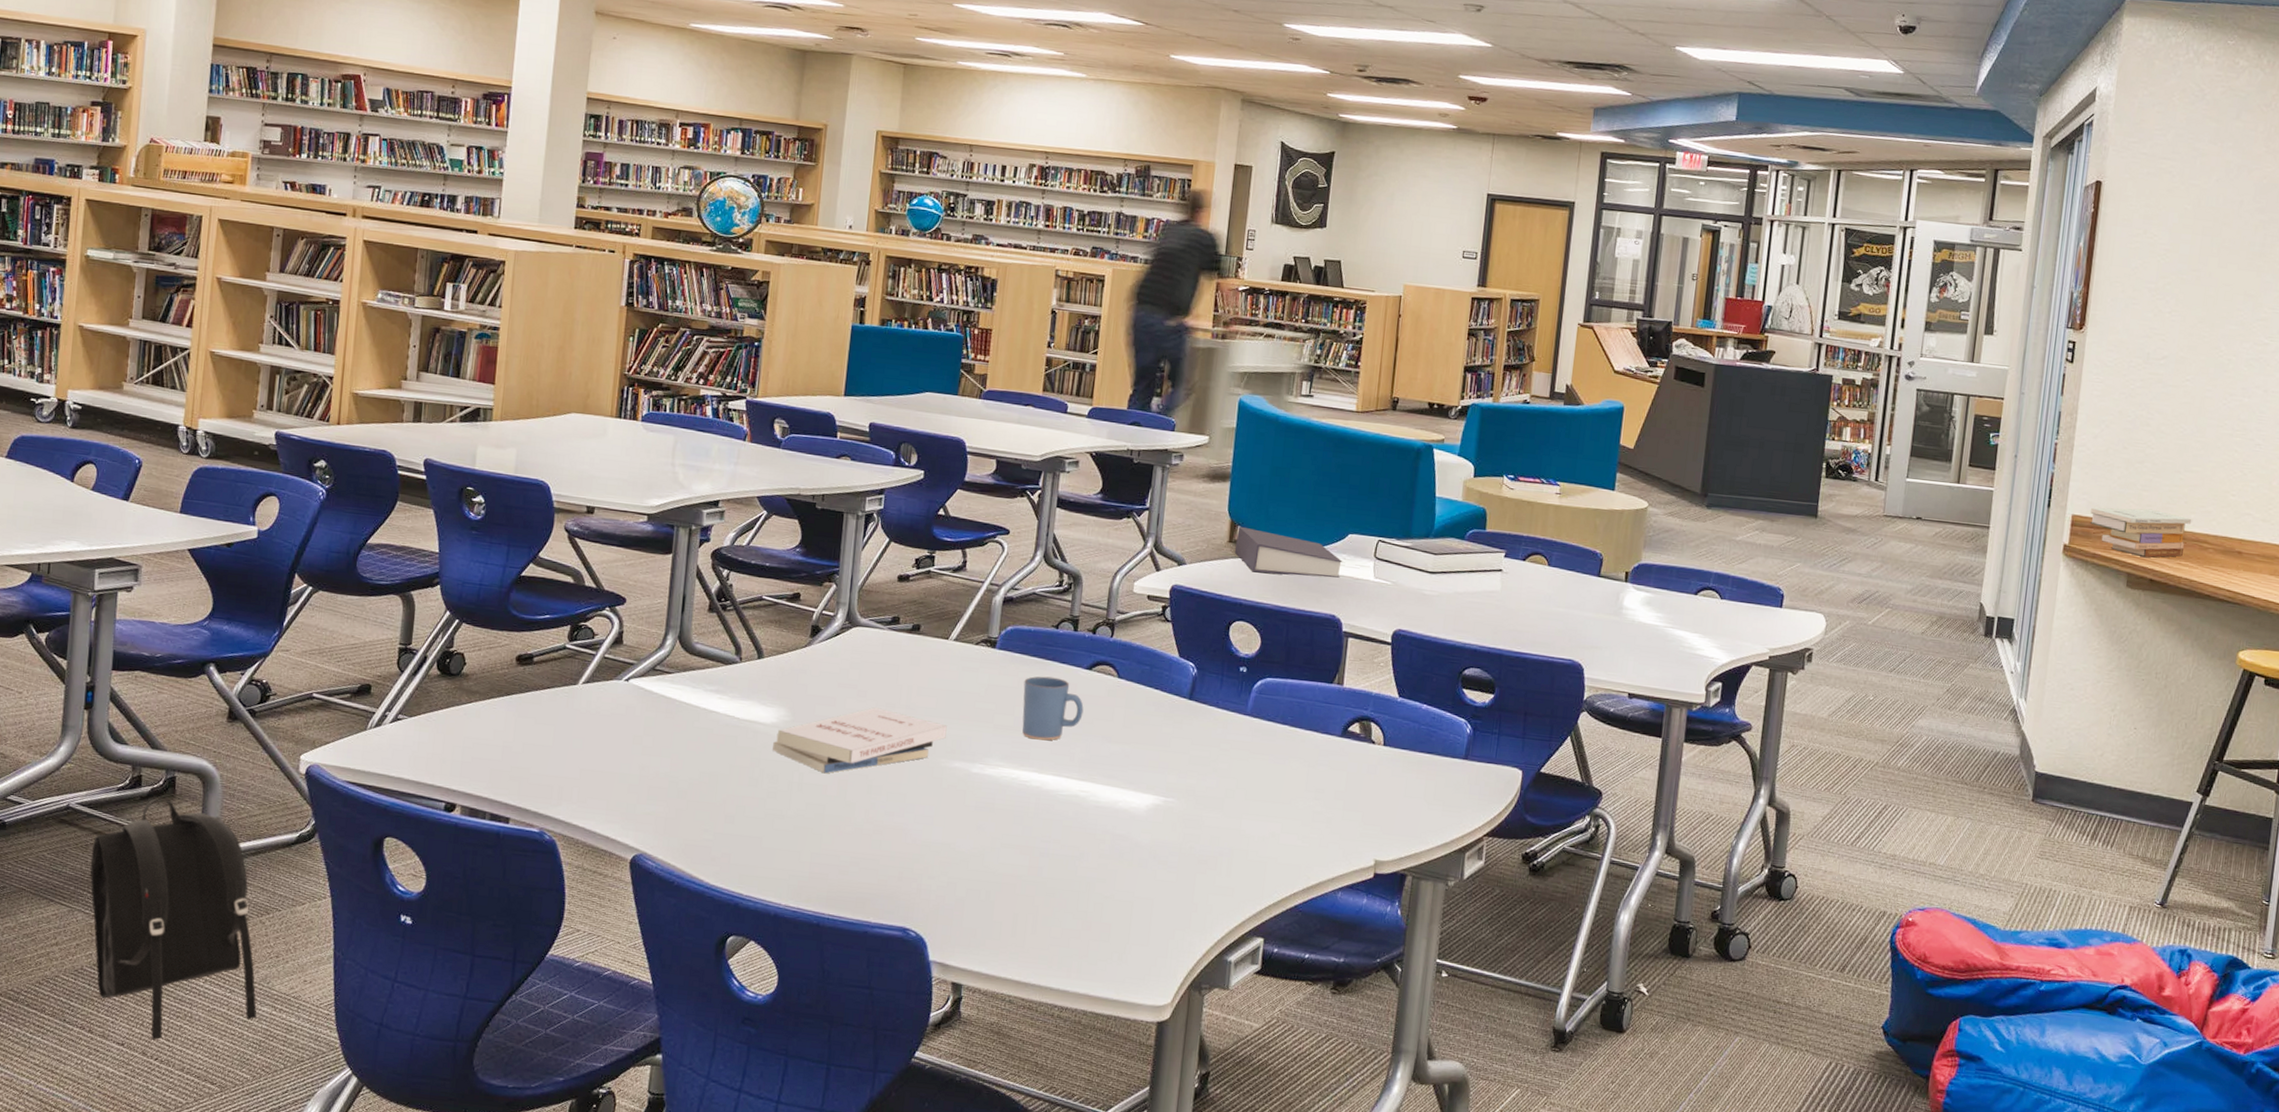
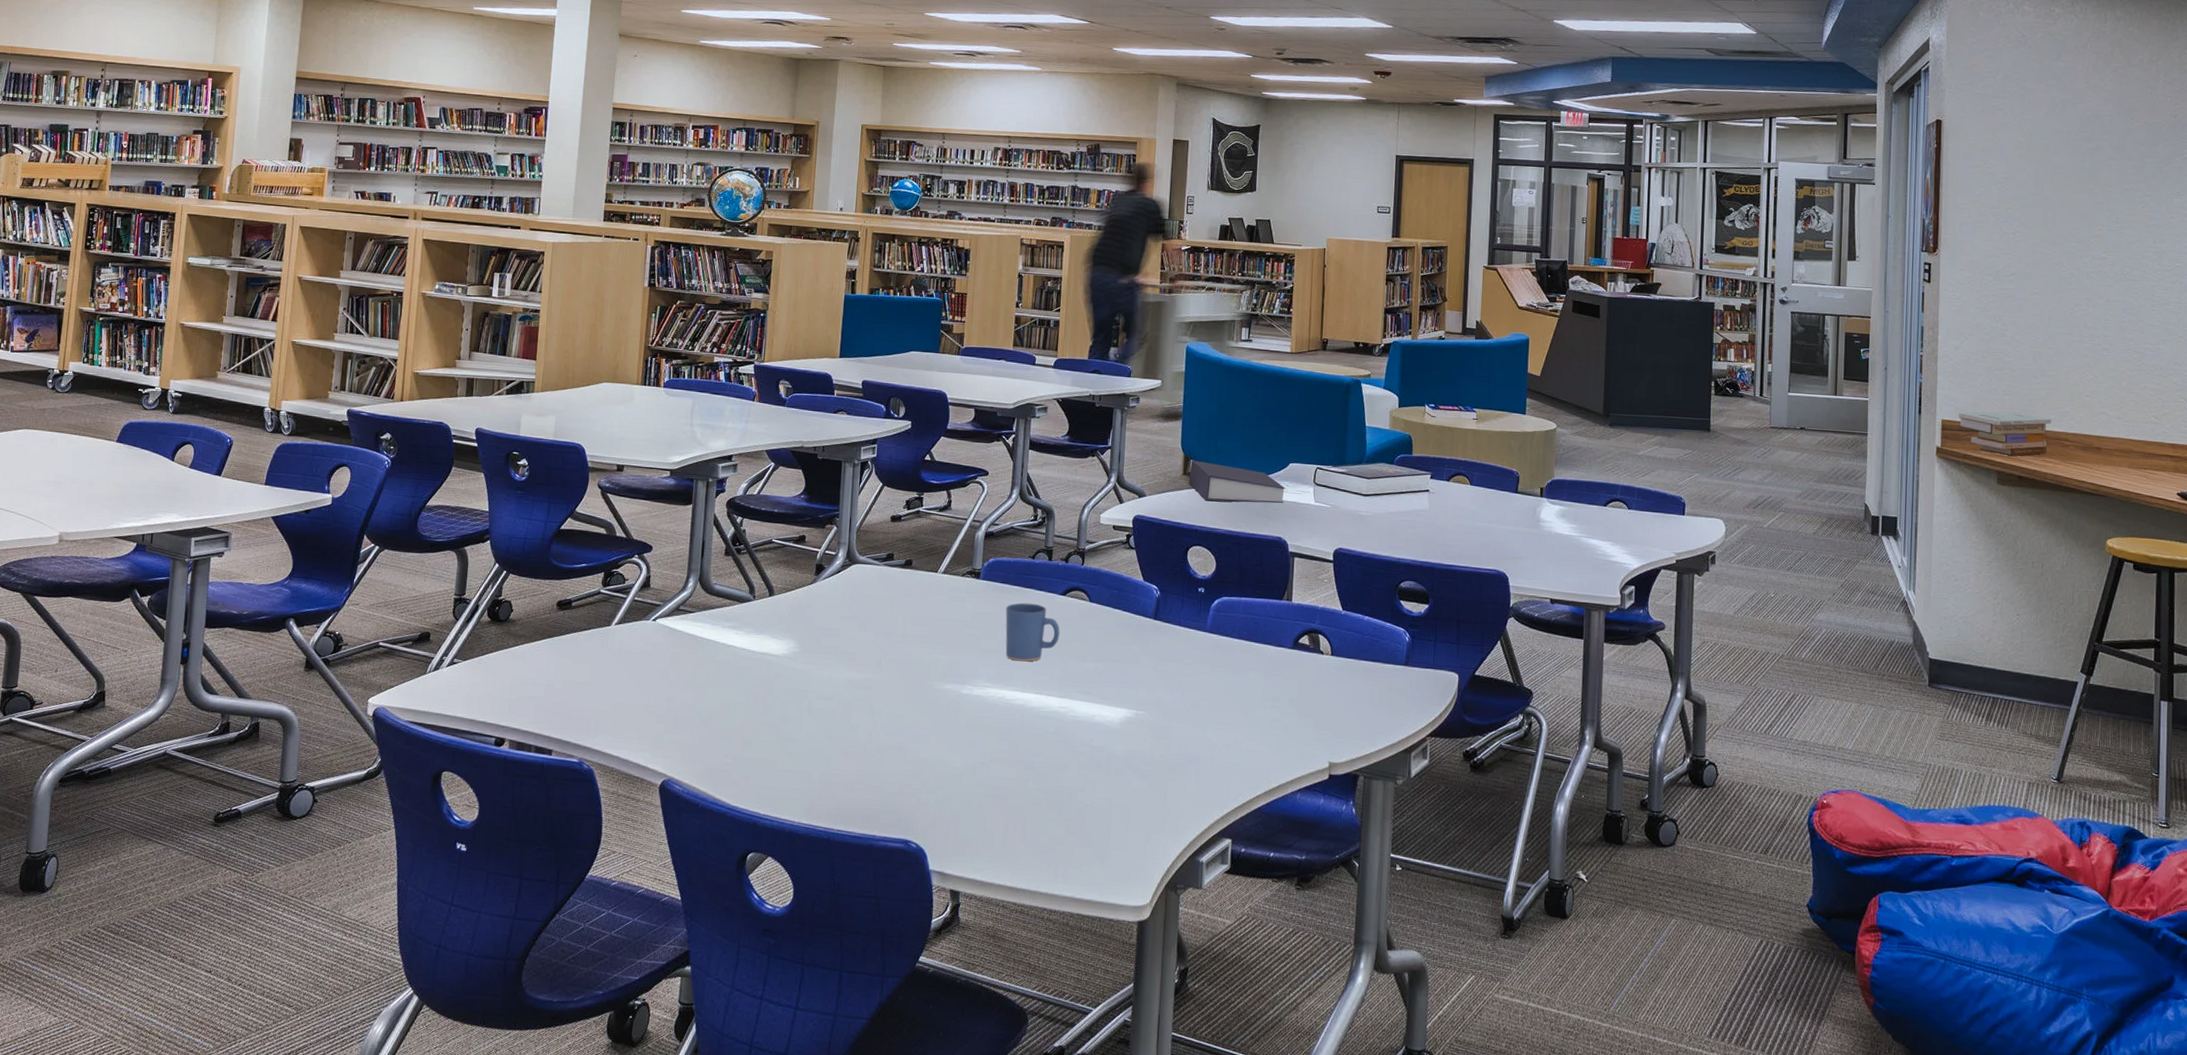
backpack: present [89,798,257,1040] -> none [183,742,330,967]
books: present [773,707,947,774] -> none [784,637,939,699]

